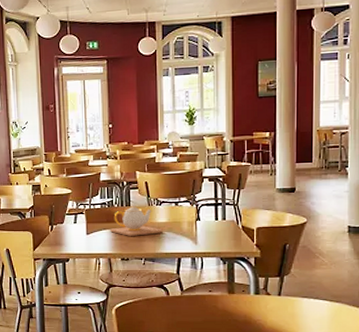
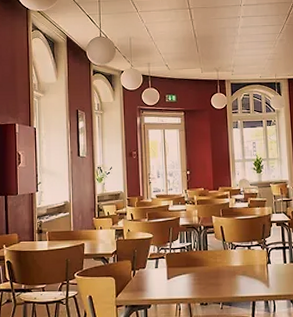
teapot: present [110,204,163,236] -> none [190,248,238,280]

